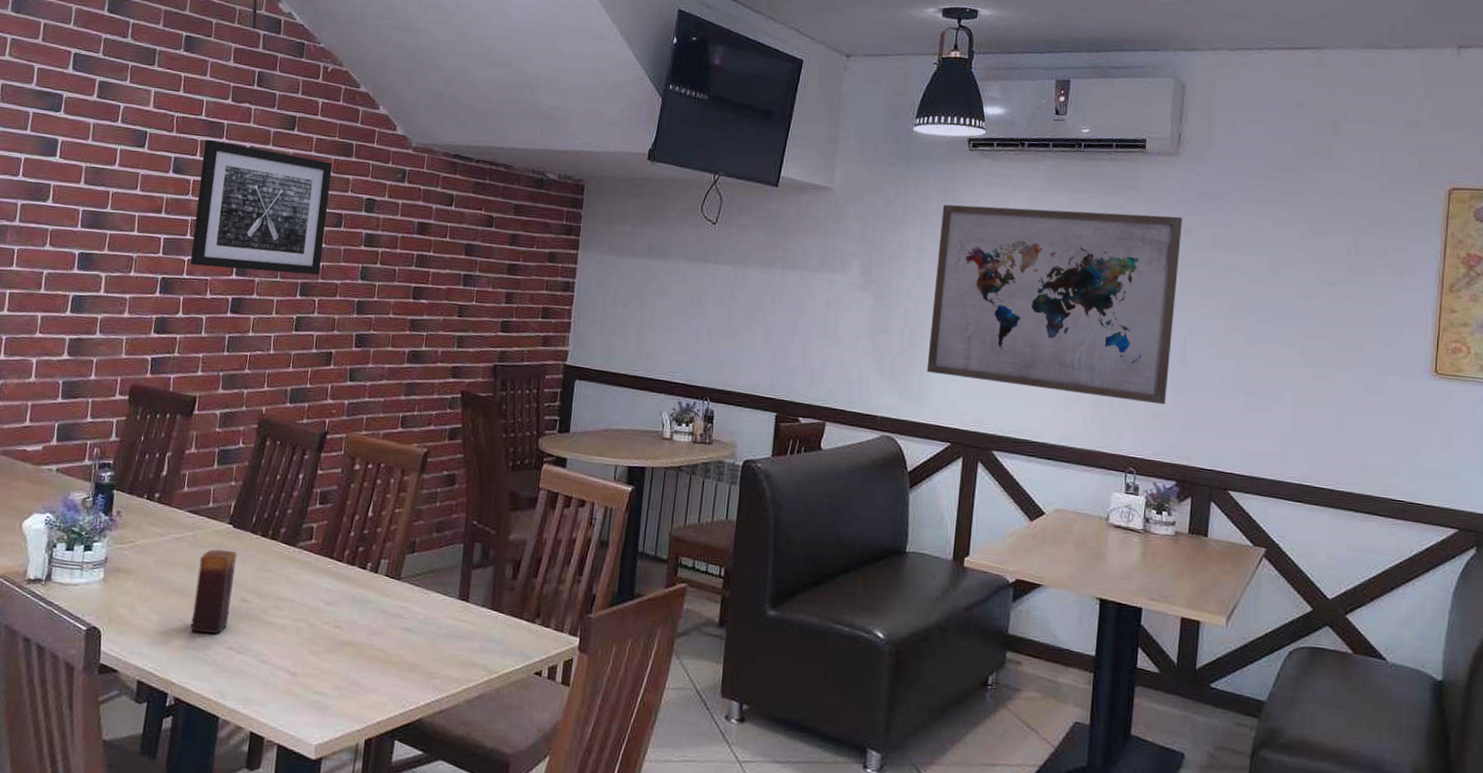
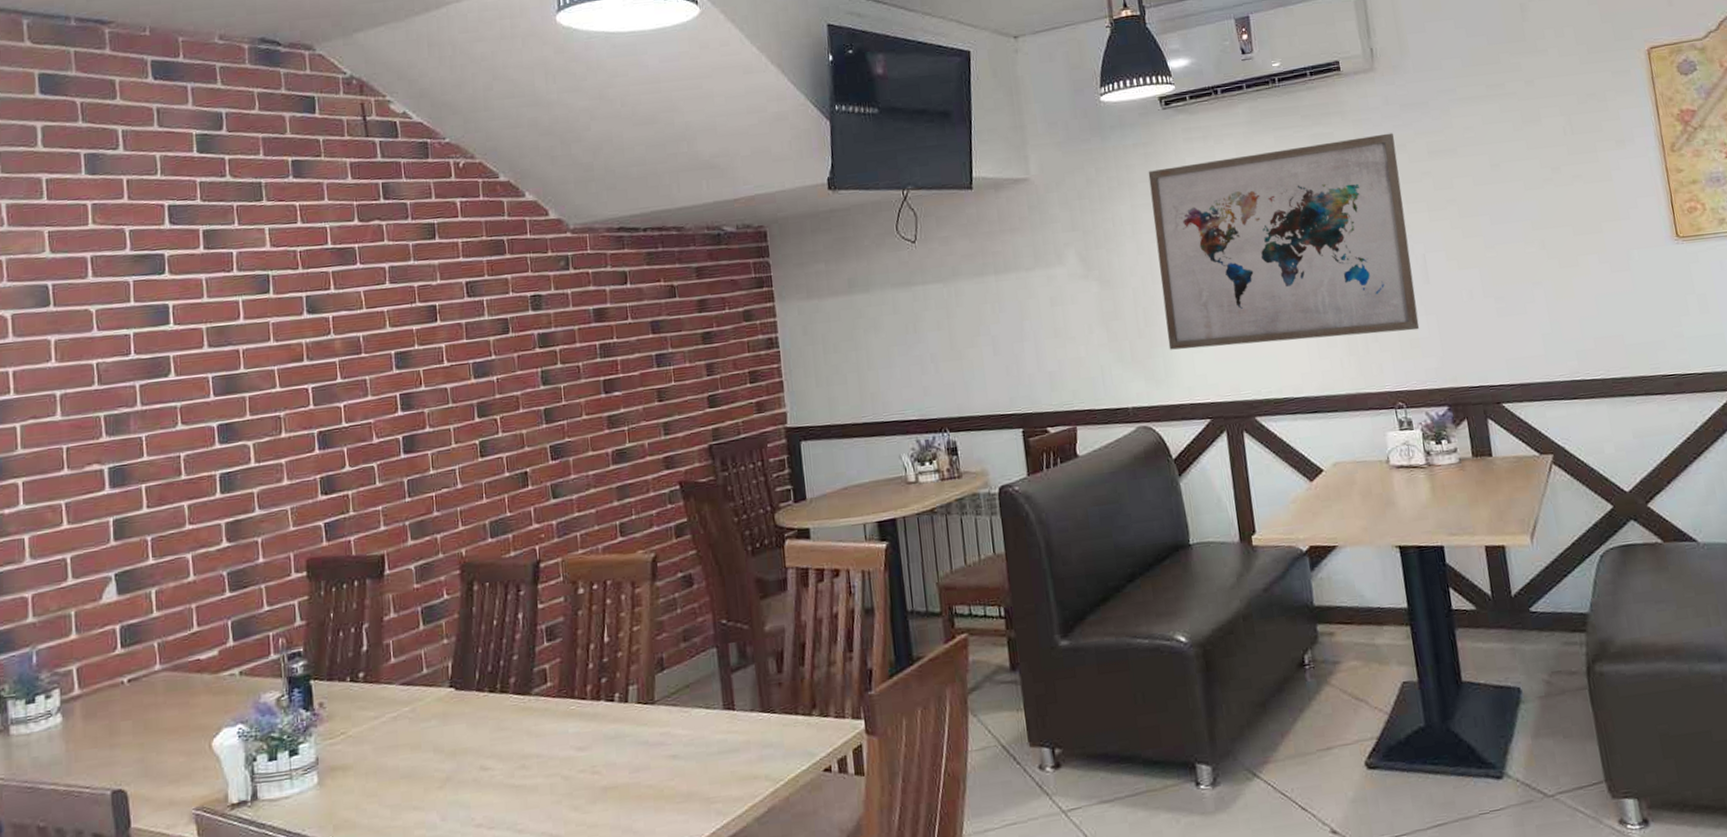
wall art: present [190,140,333,275] -> none [337,265,496,411]
candle: present [190,549,237,634] -> none [425,716,471,818]

